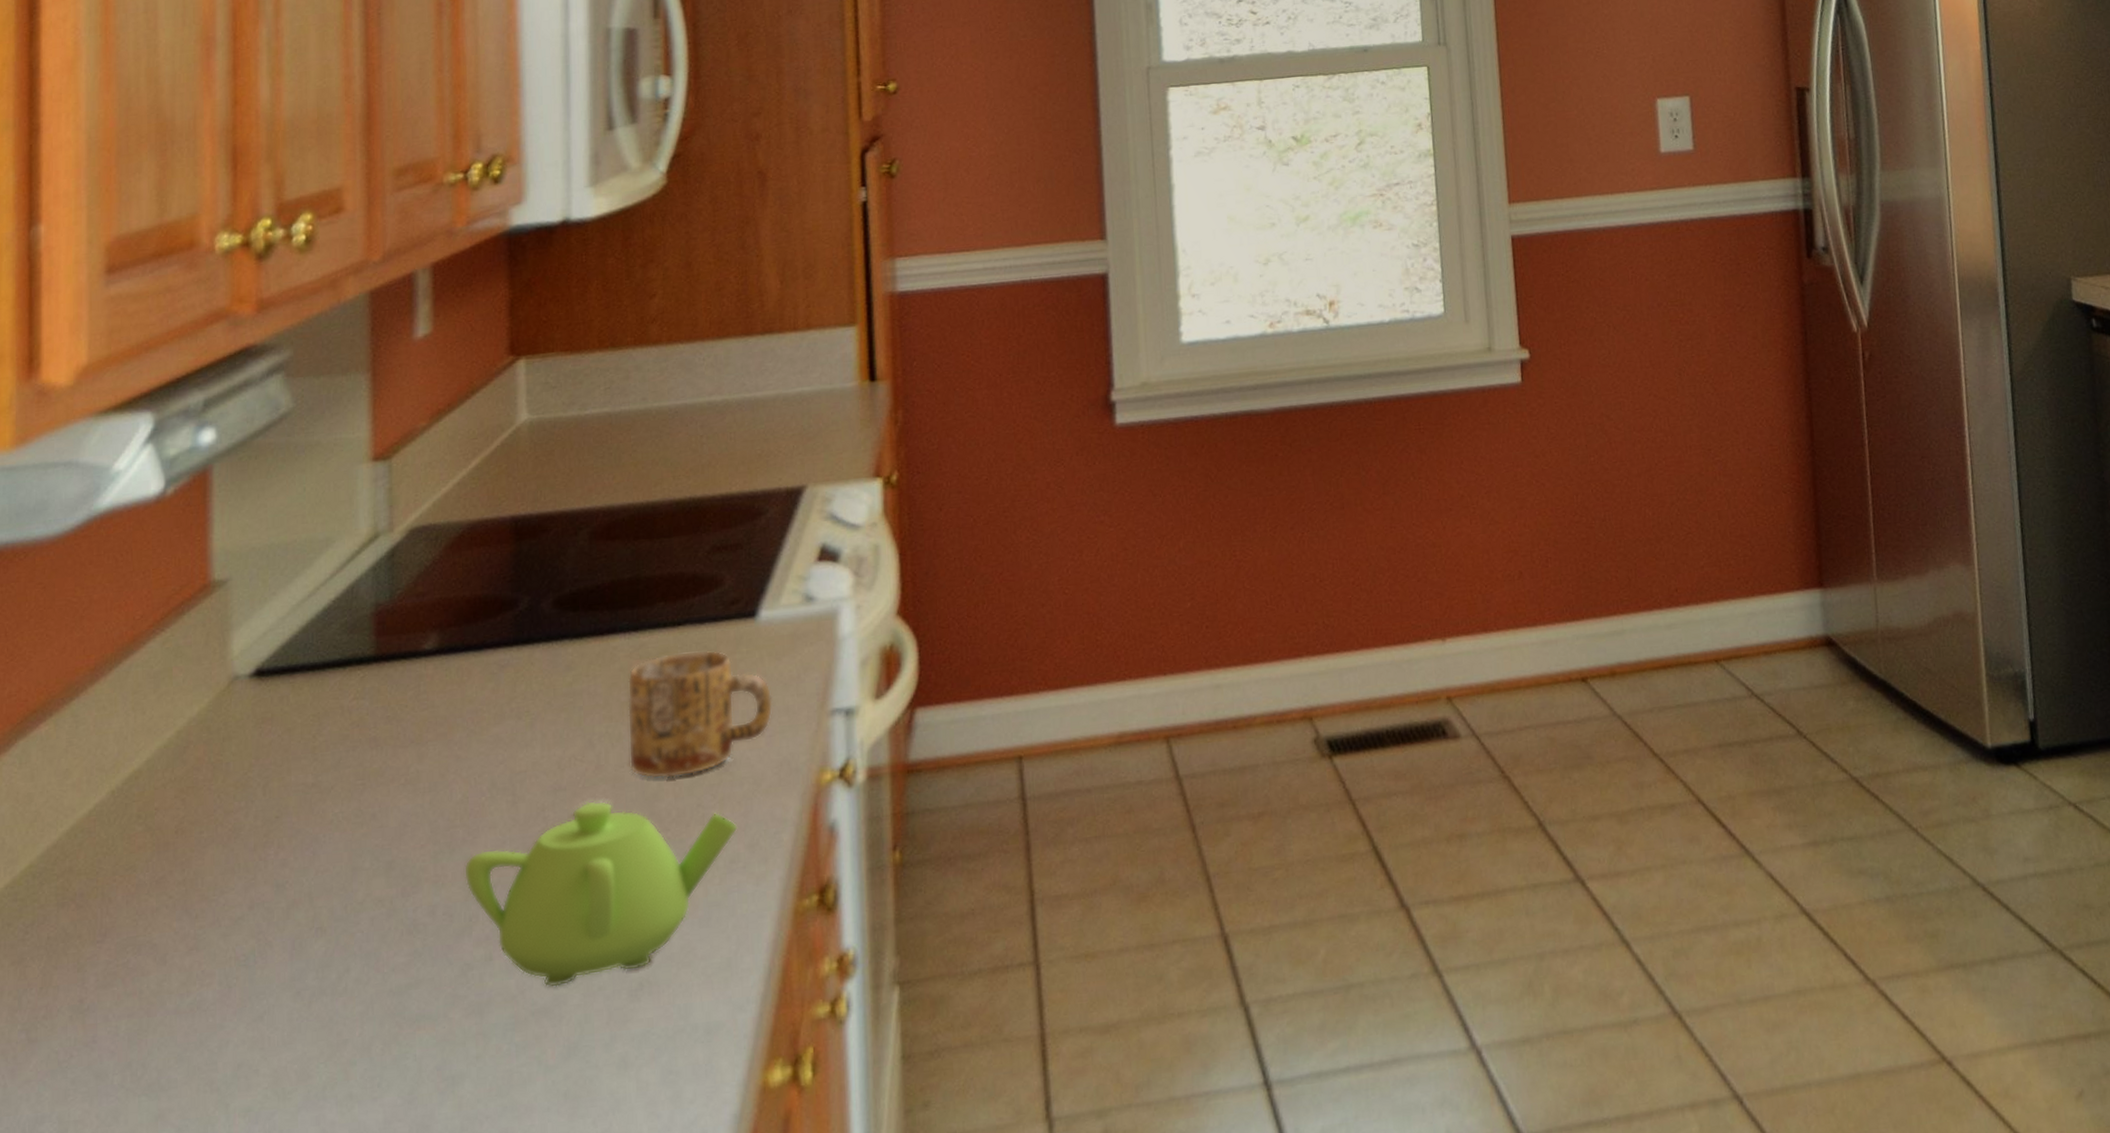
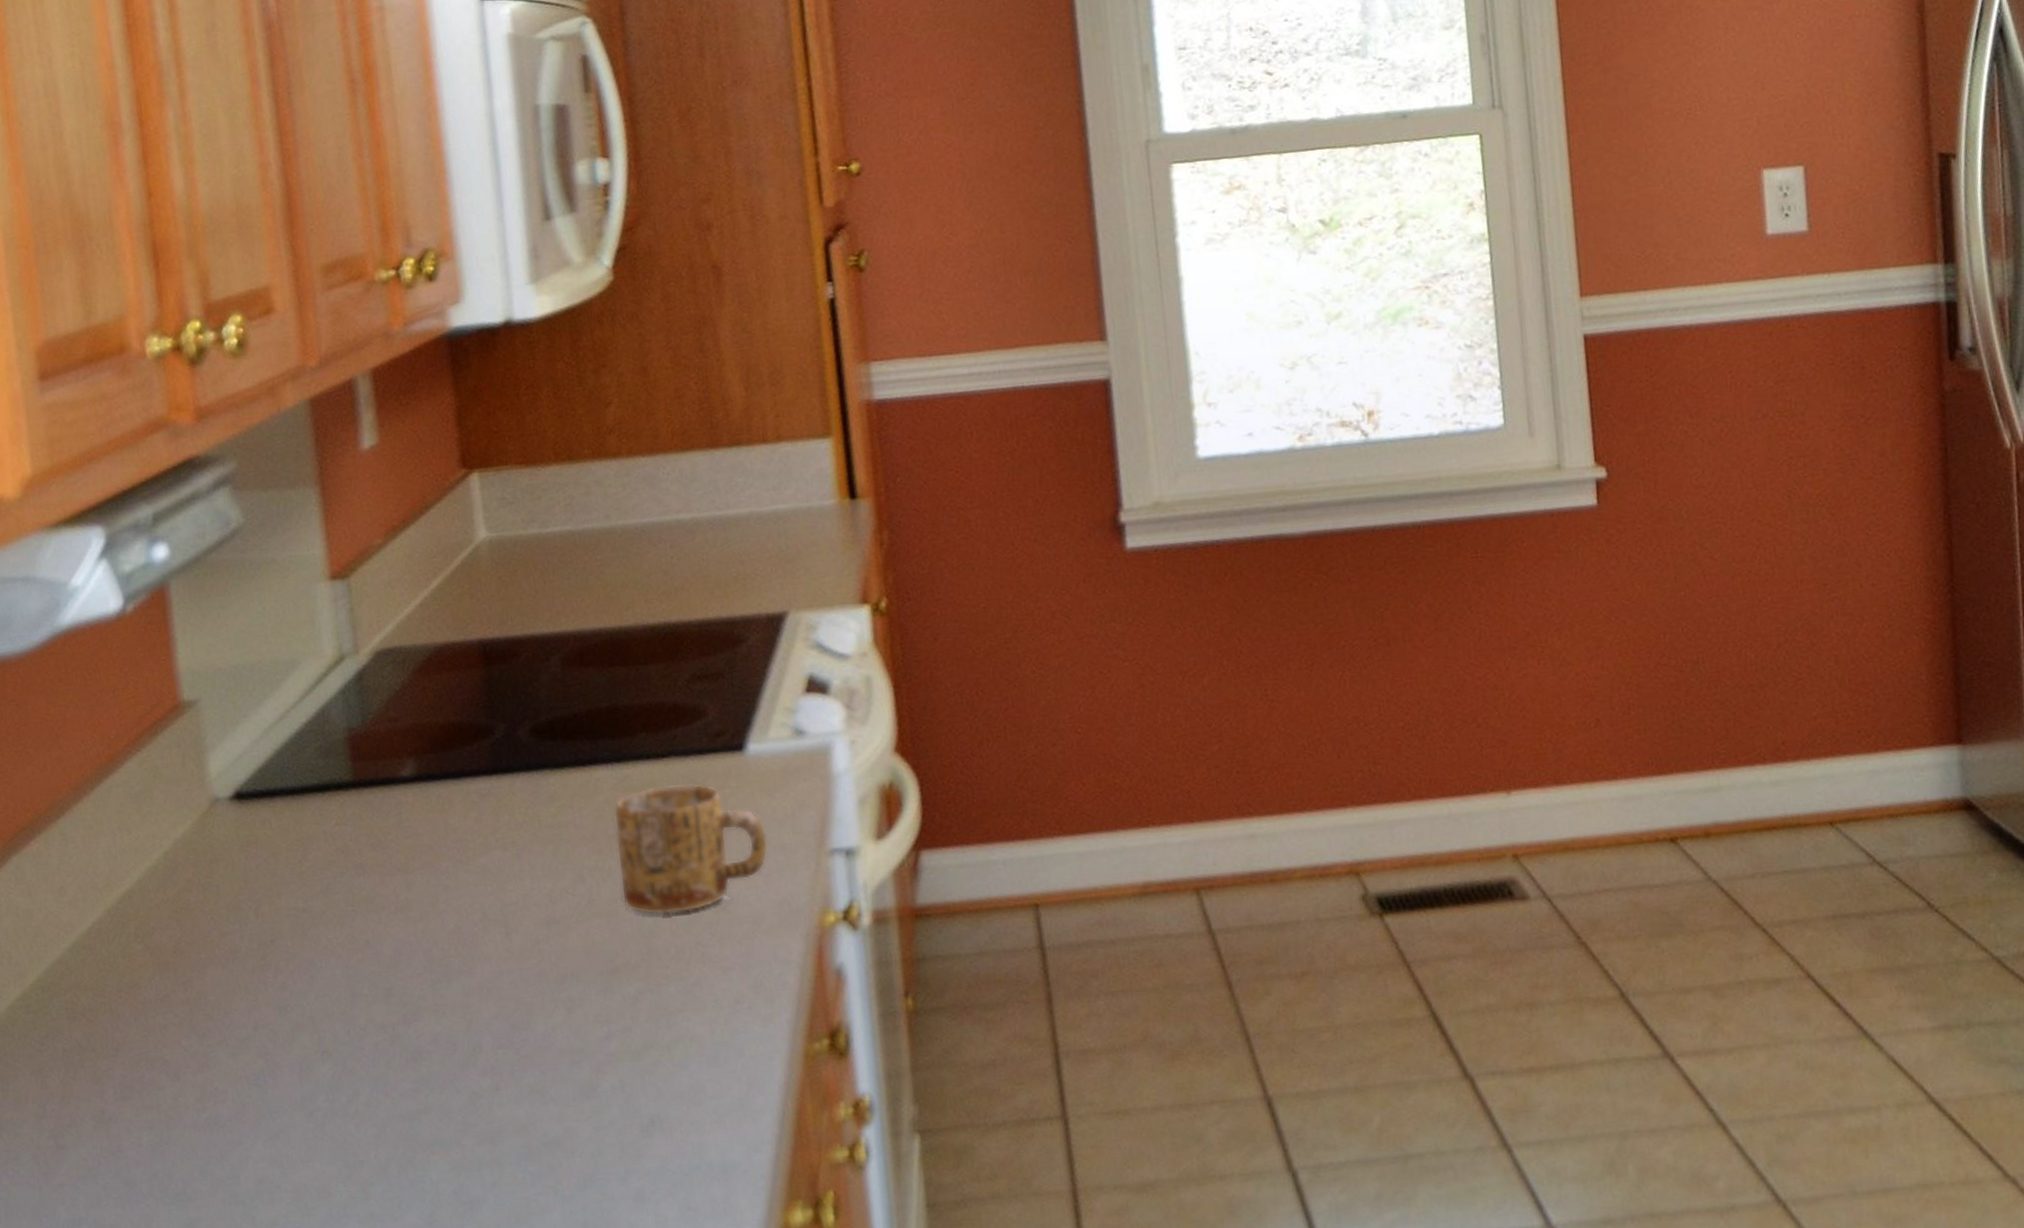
teapot: present [463,800,738,988] -> none [462,935,741,1120]

